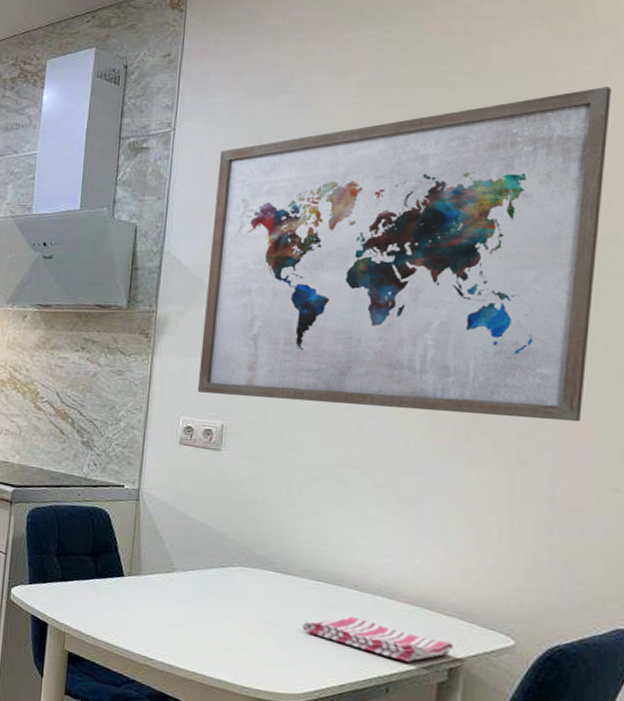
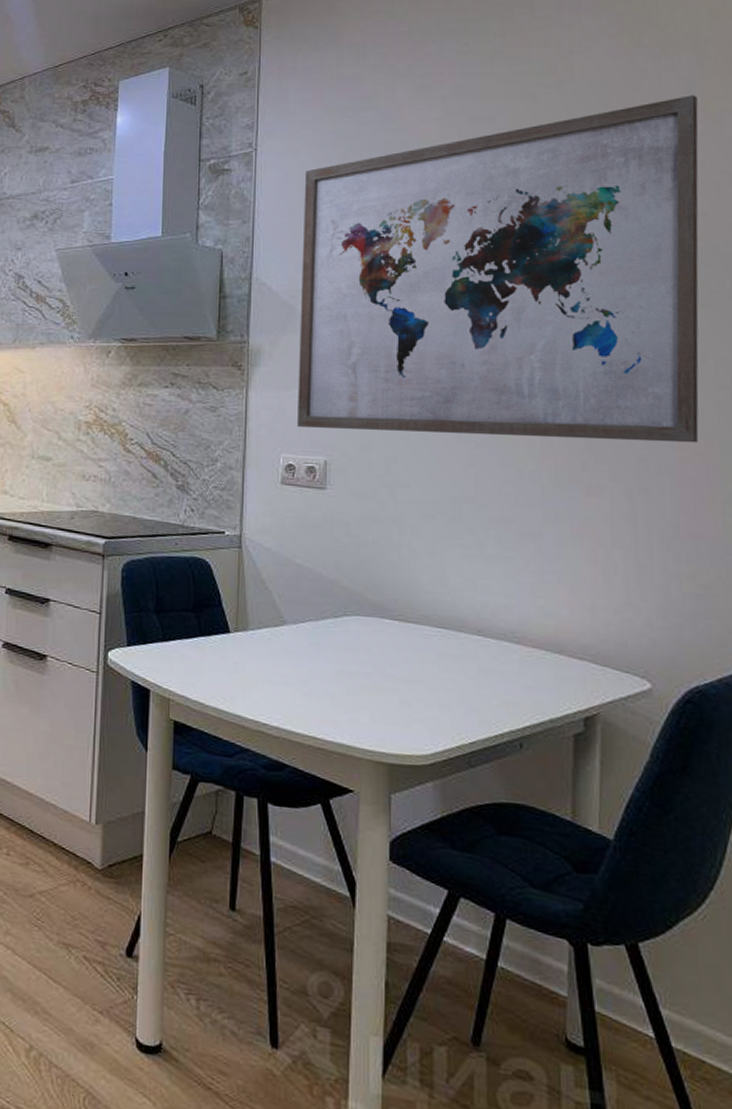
dish towel: present [302,615,454,662] -> none [425,664,588,713]

